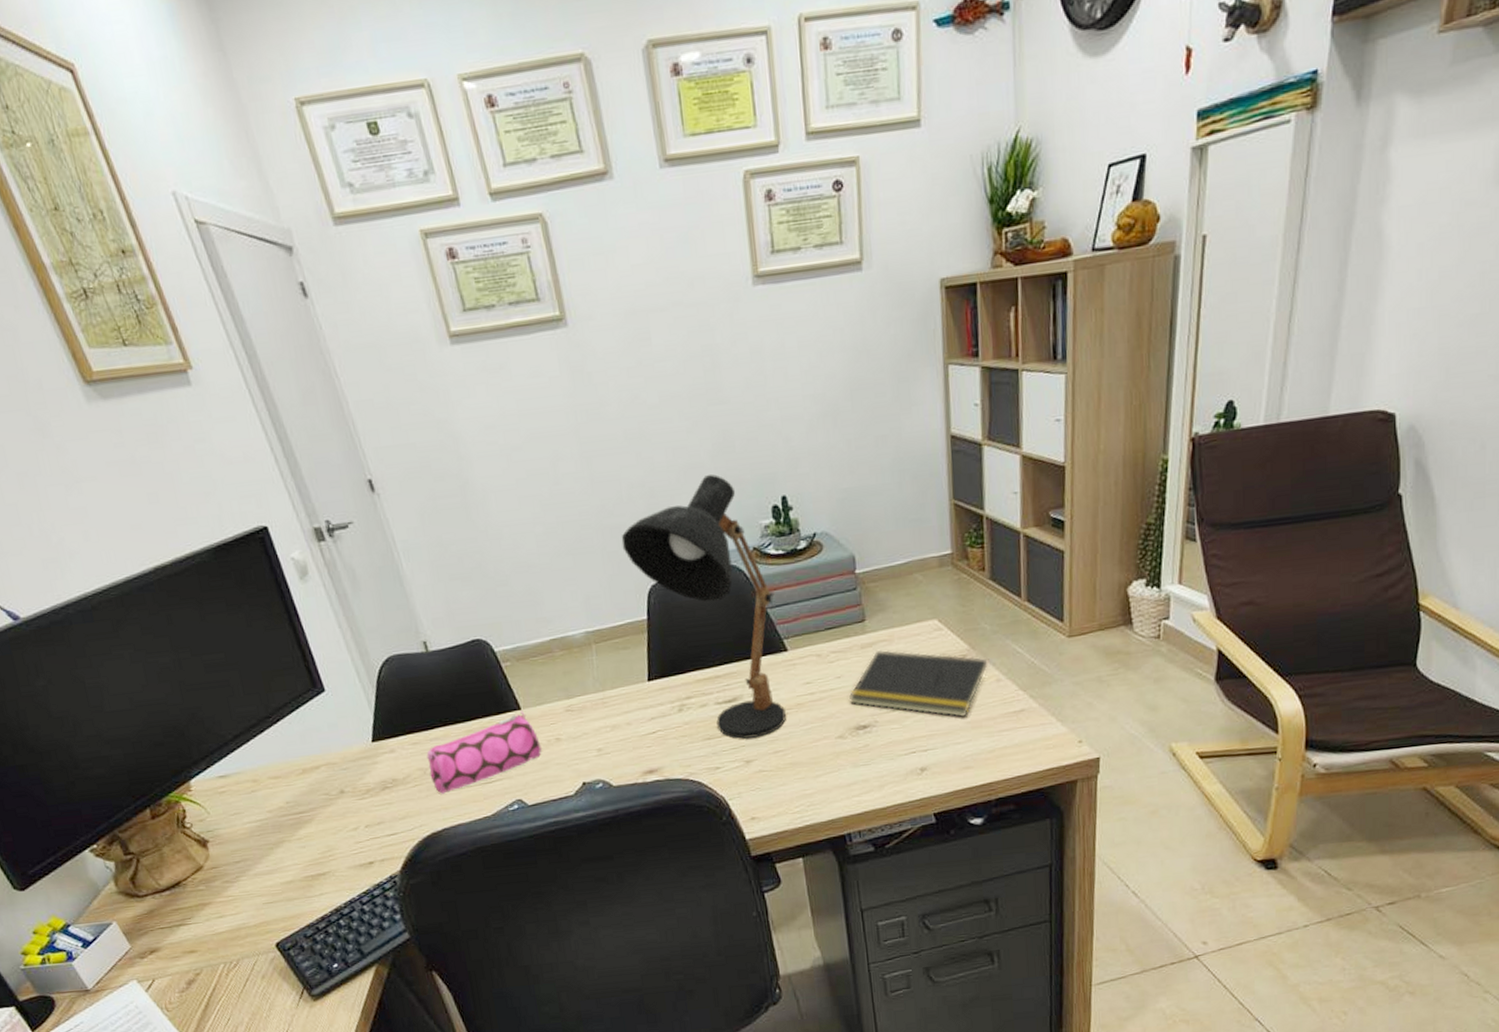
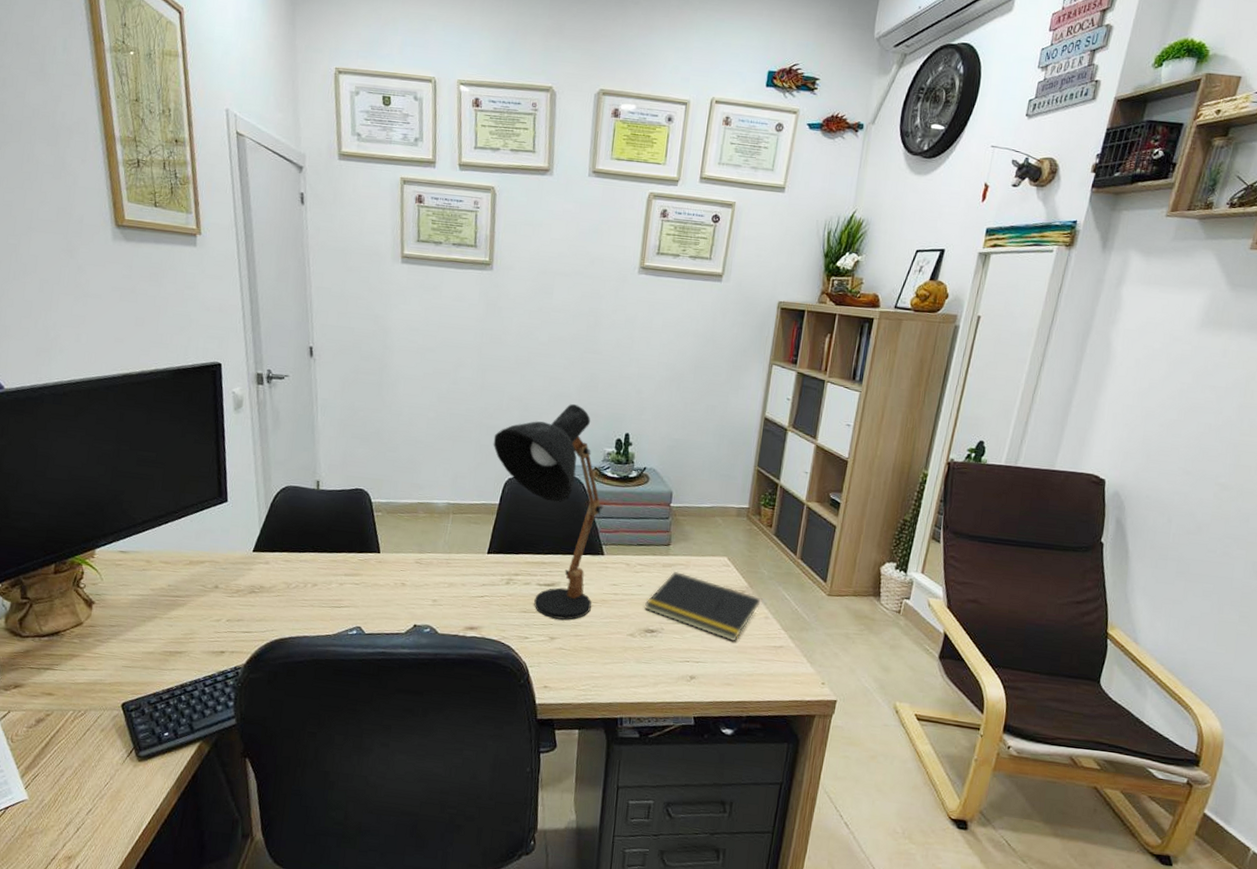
pencil case: present [426,710,542,794] -> none [291,553,389,608]

